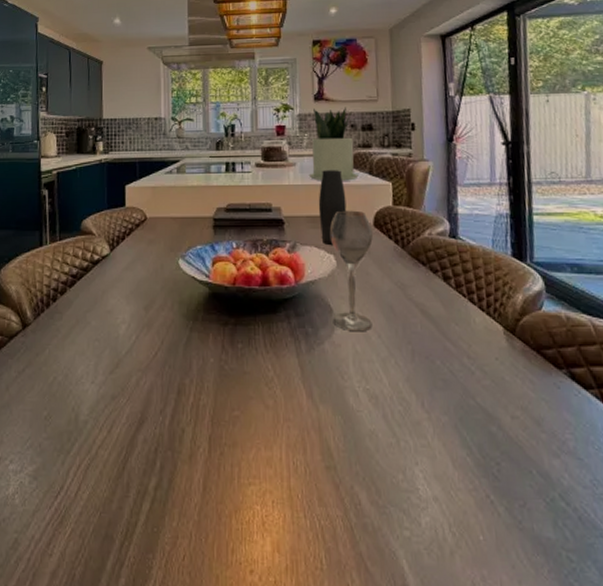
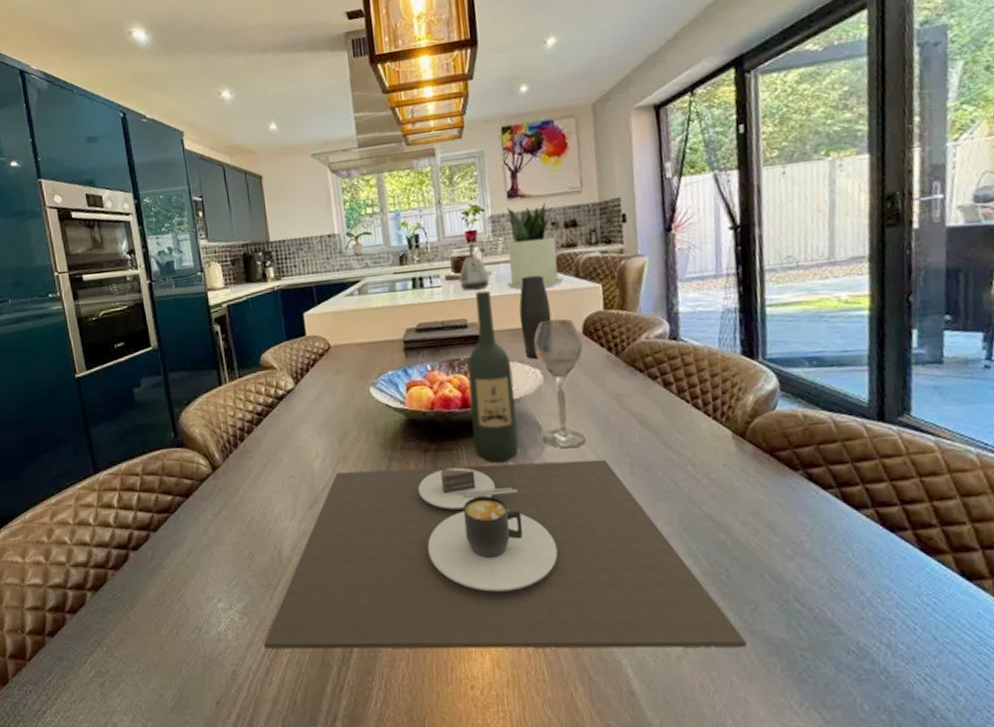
place setting: none [49,338,516,544] -> present [263,459,747,649]
kettle: none [267,135,294,178] -> present [459,241,490,291]
wine bottle: none [268,179,311,342] -> present [467,290,519,464]

